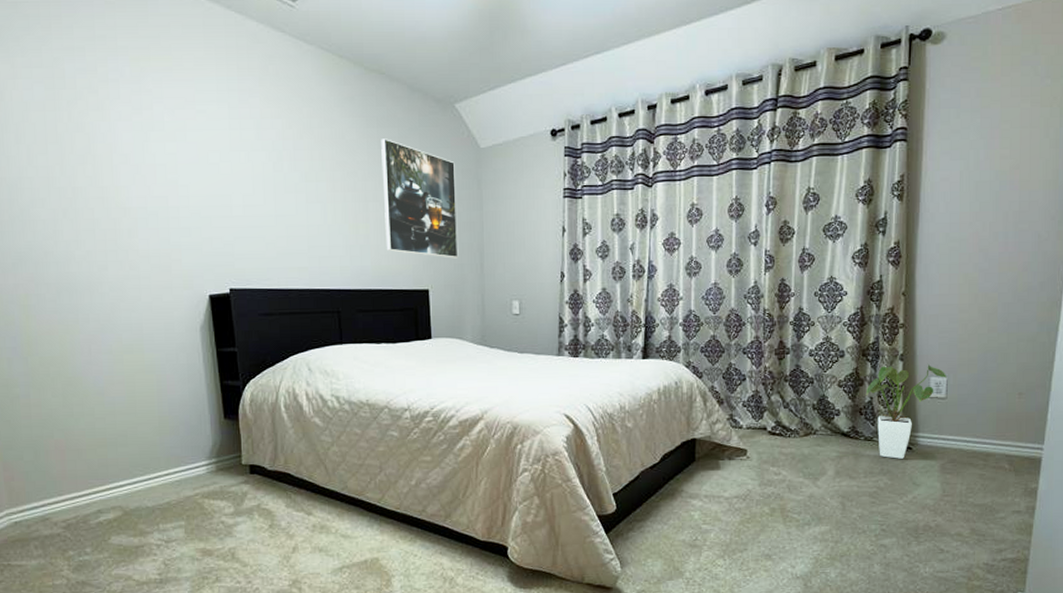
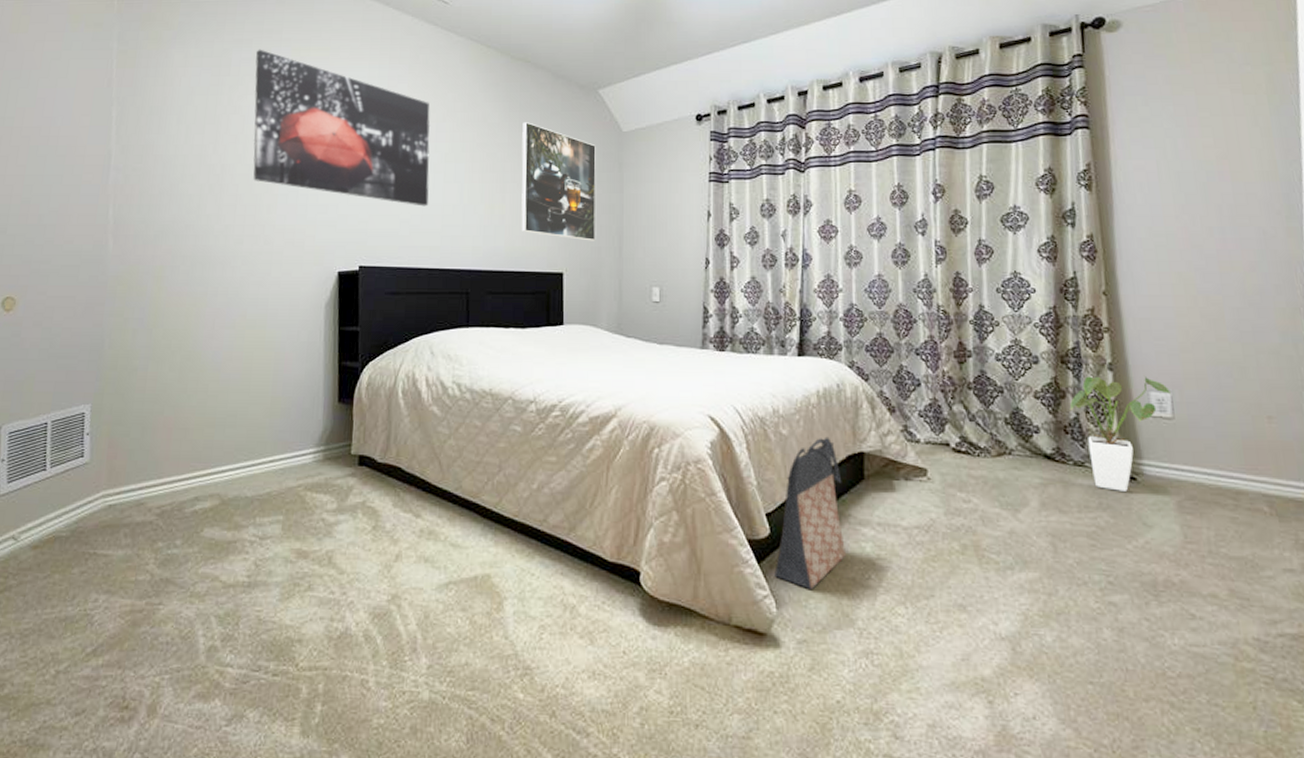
wall art: none [91,58,292,228] -> present [253,49,431,207]
bag: none [620,427,679,552] -> present [774,436,847,591]

